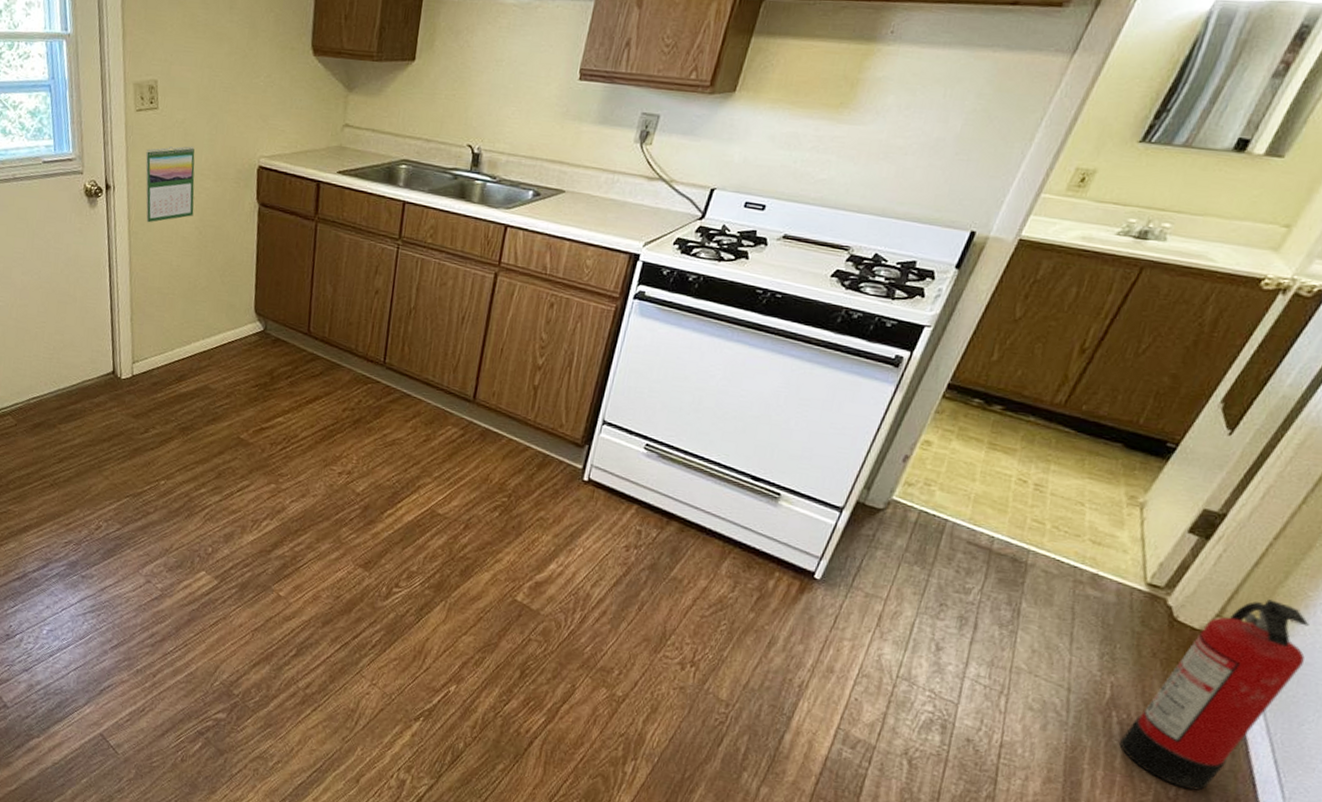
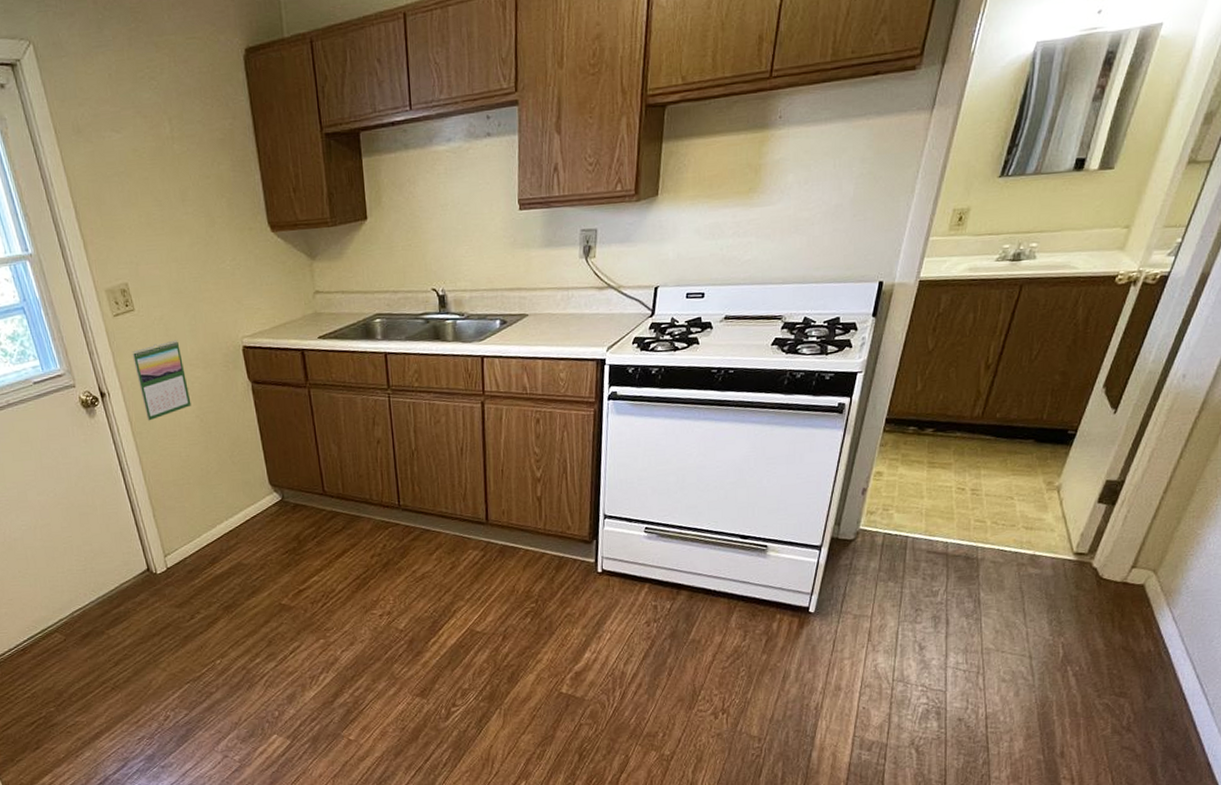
fire extinguisher: present [1119,599,1309,791] -> none [1078,544,1204,716]

